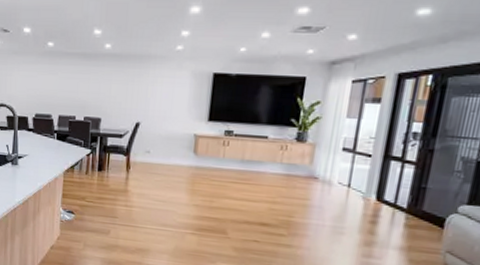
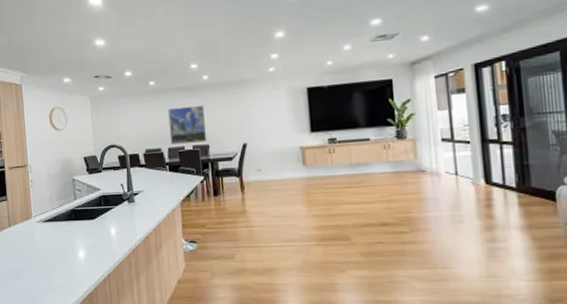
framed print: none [62,74,101,115] -> present [168,105,208,144]

